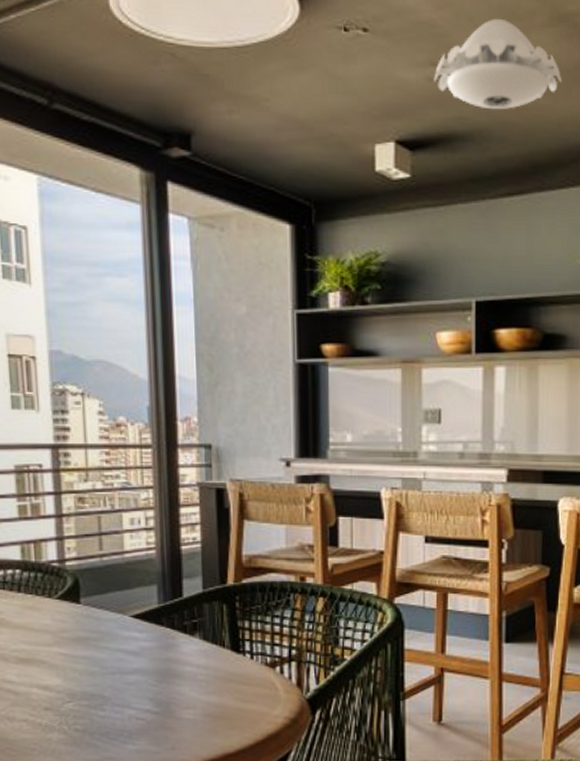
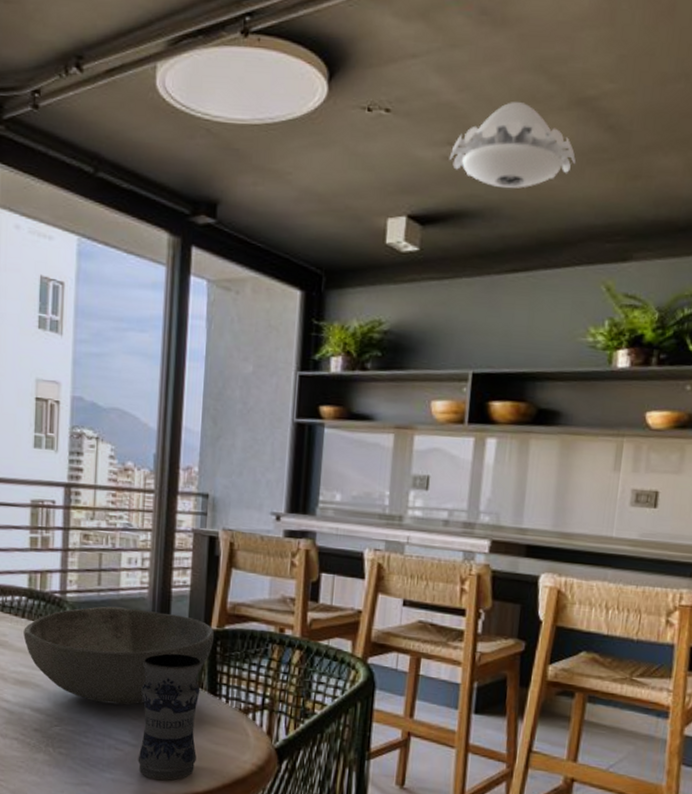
bowl: none [21,571,232,673] -> present [23,606,215,705]
jar: none [157,613,225,745] -> present [138,653,202,780]

